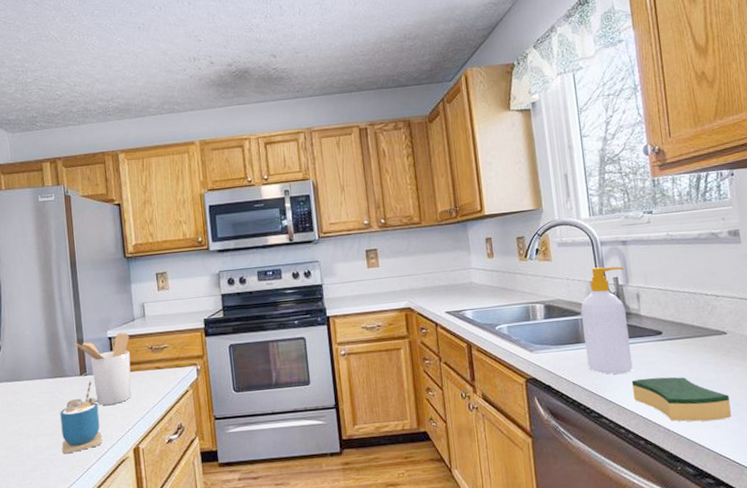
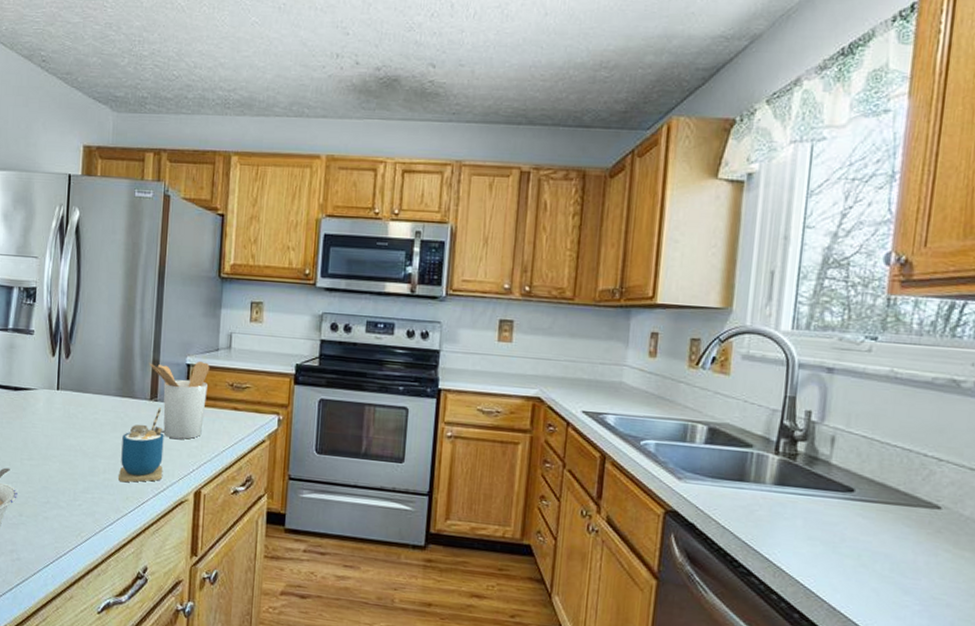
soap bottle: present [580,266,633,374] -> none [747,393,822,530]
sponge: present [632,377,732,422] -> none [798,540,925,612]

